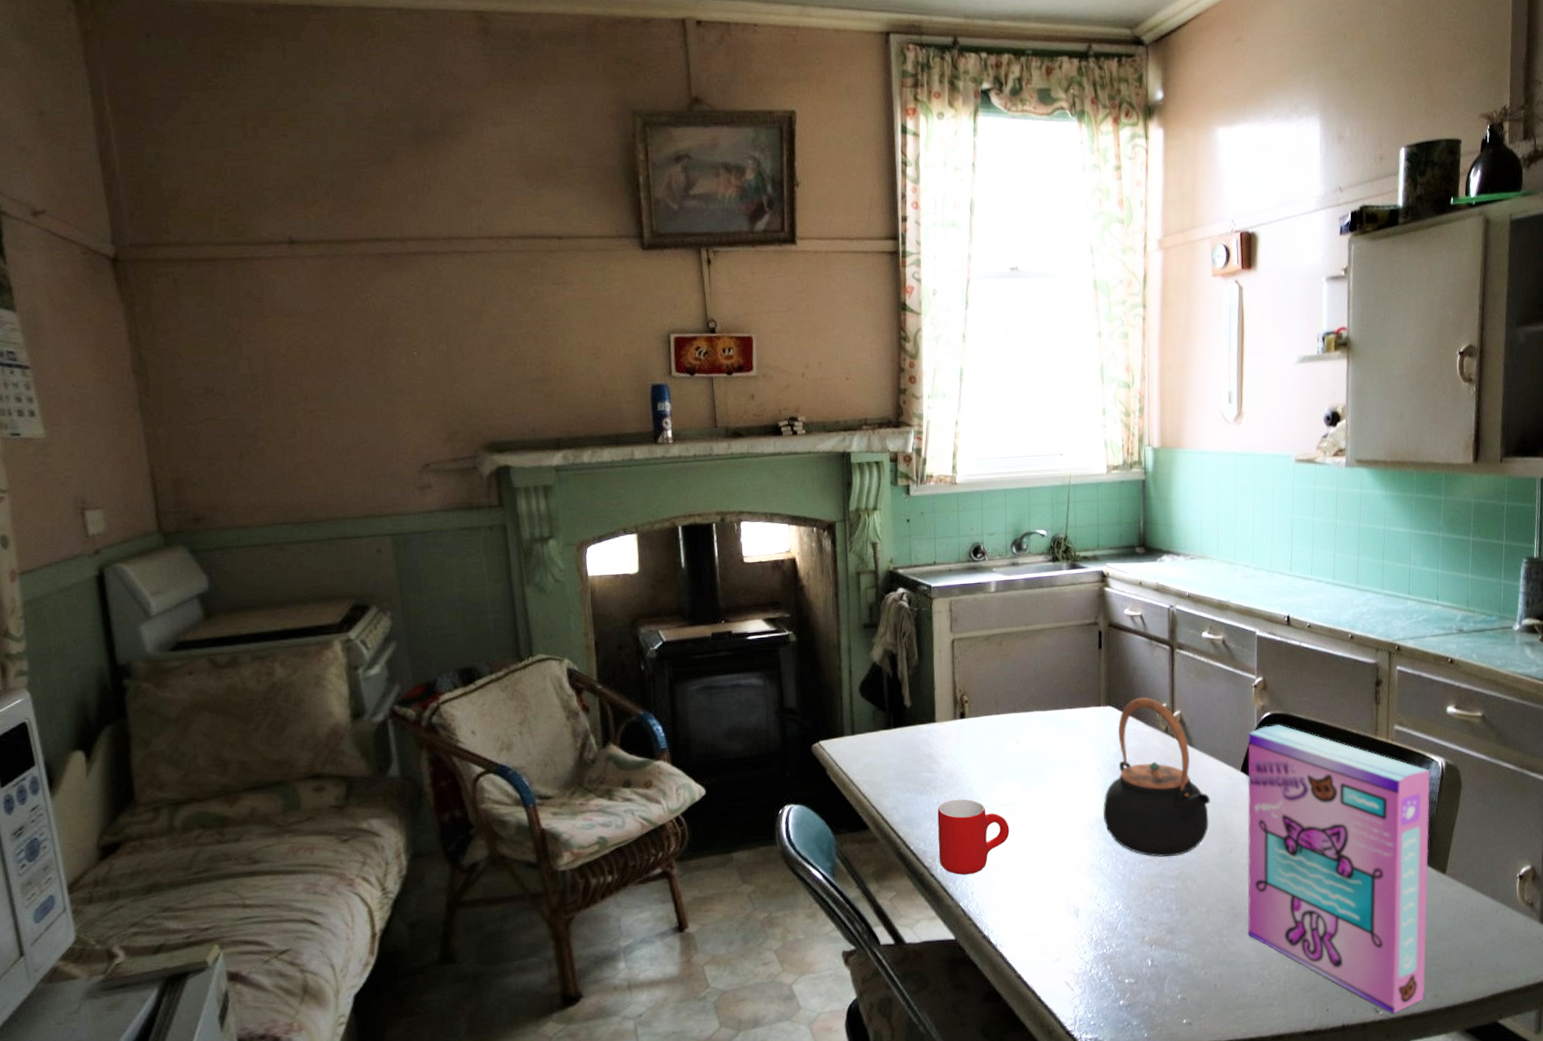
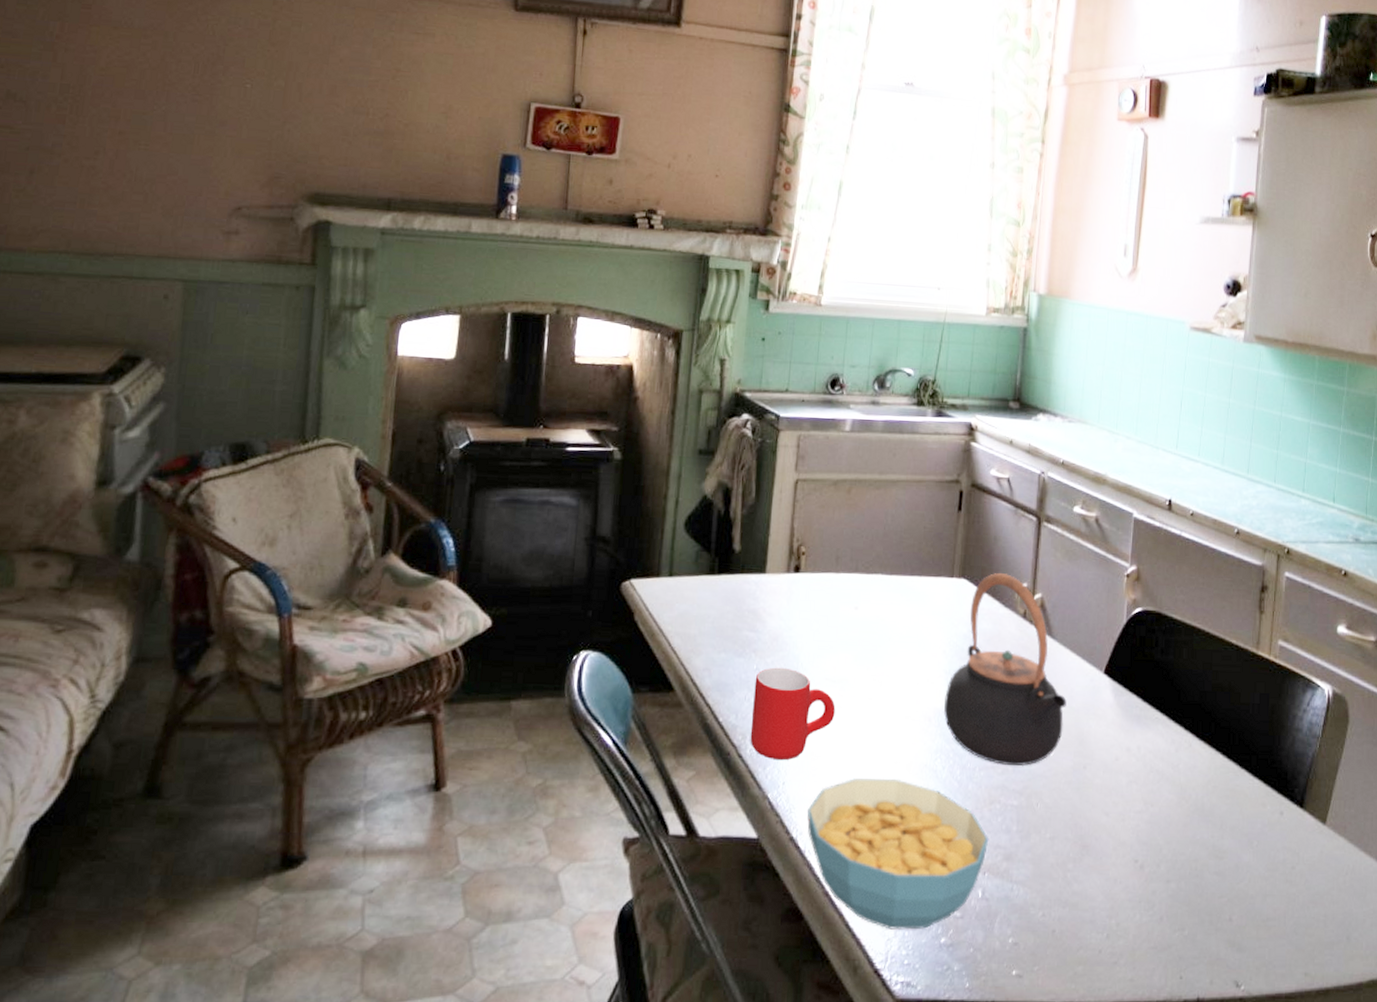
cereal bowl: none [995,878,1153,999] -> present [806,778,989,930]
cereal box: present [1247,724,1431,1014] -> none [1096,623,1316,990]

